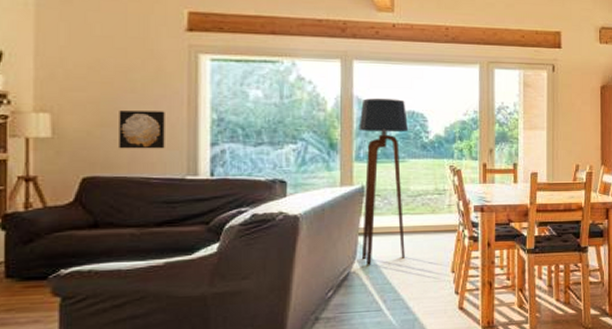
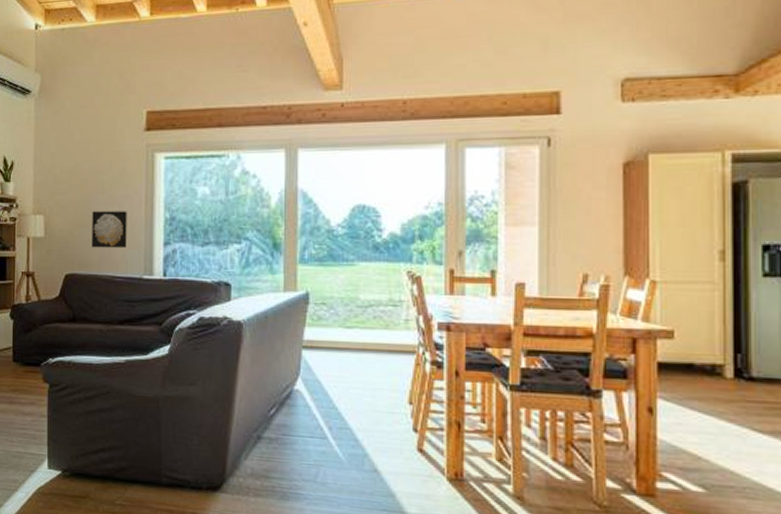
floor lamp: present [359,98,409,265] -> none [303,191,359,384]

